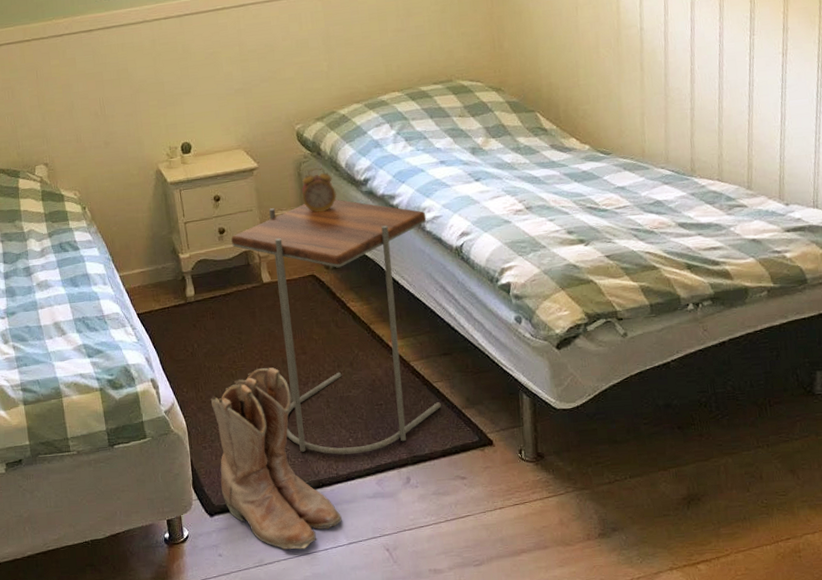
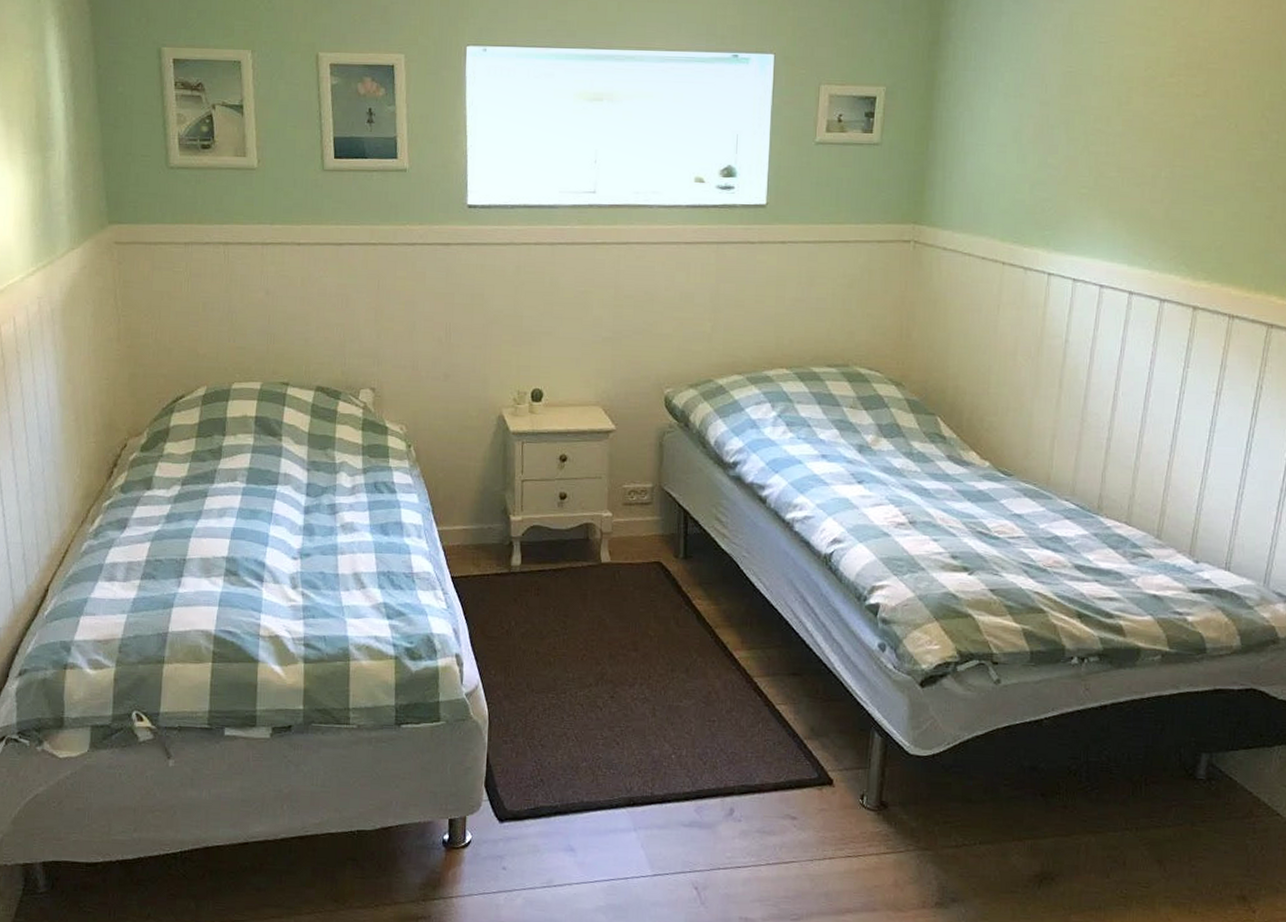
boots: present [210,367,342,549] -> none [517,659,650,874]
side table: present [231,199,441,455] -> none [572,479,797,773]
alarm clock: present [301,167,337,212] -> none [660,440,700,492]

